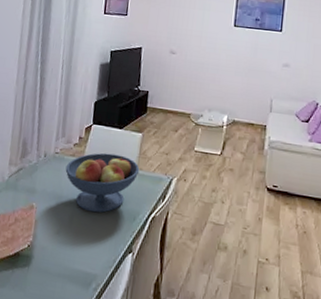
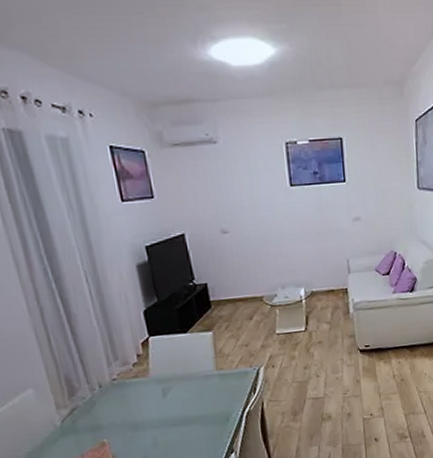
fruit bowl: present [65,152,140,213] -> none [130,360,220,429]

